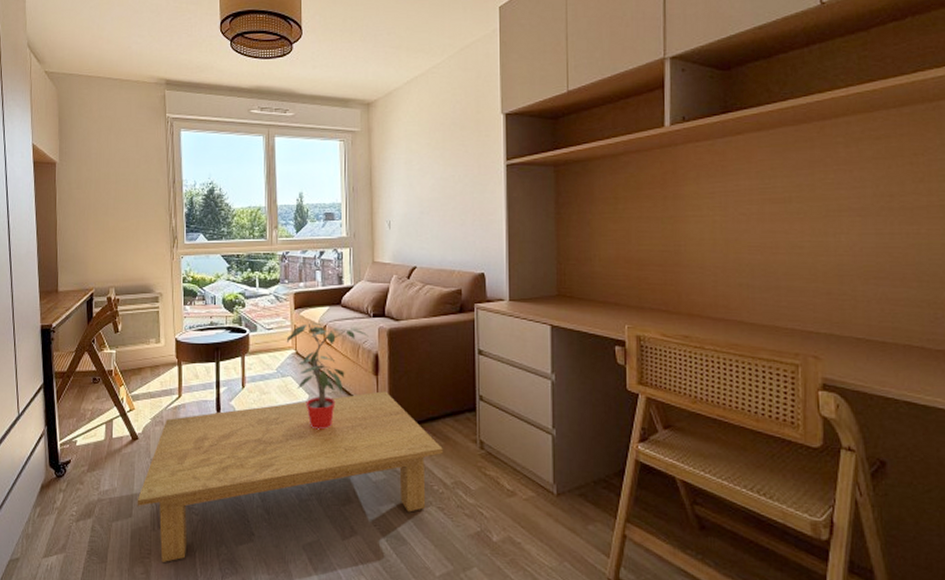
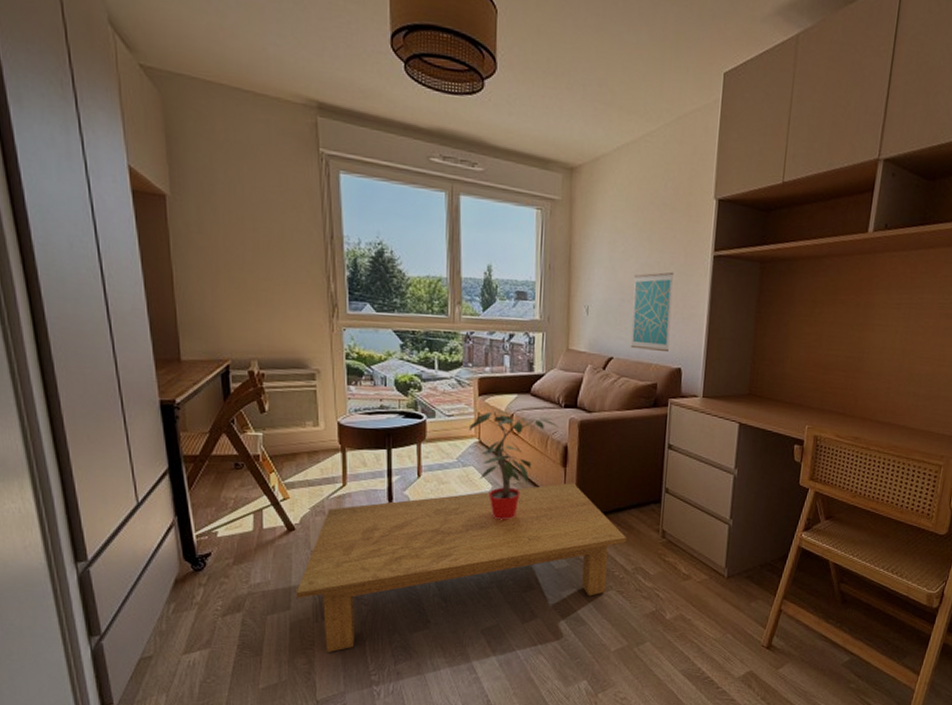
wall art: none [430,183,470,259] -> present [630,271,675,353]

